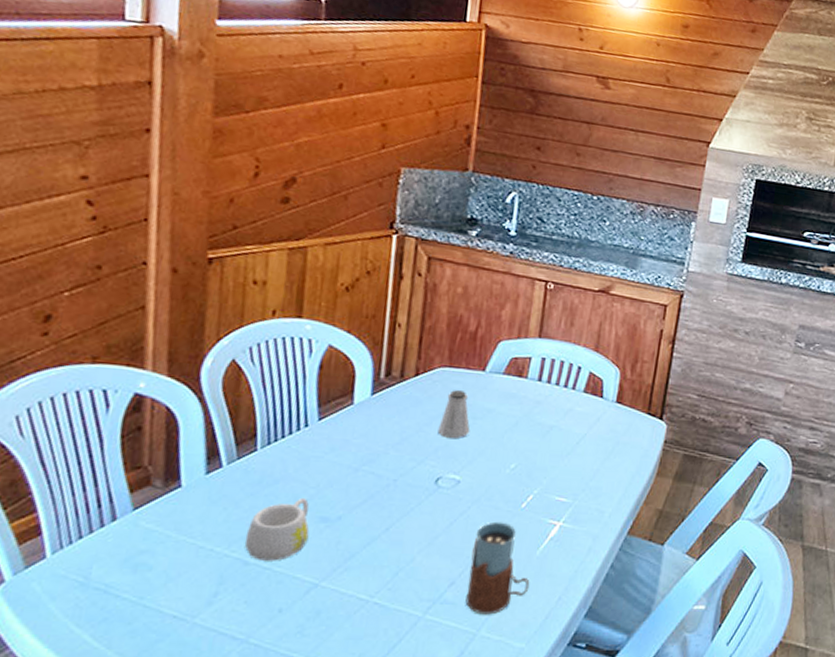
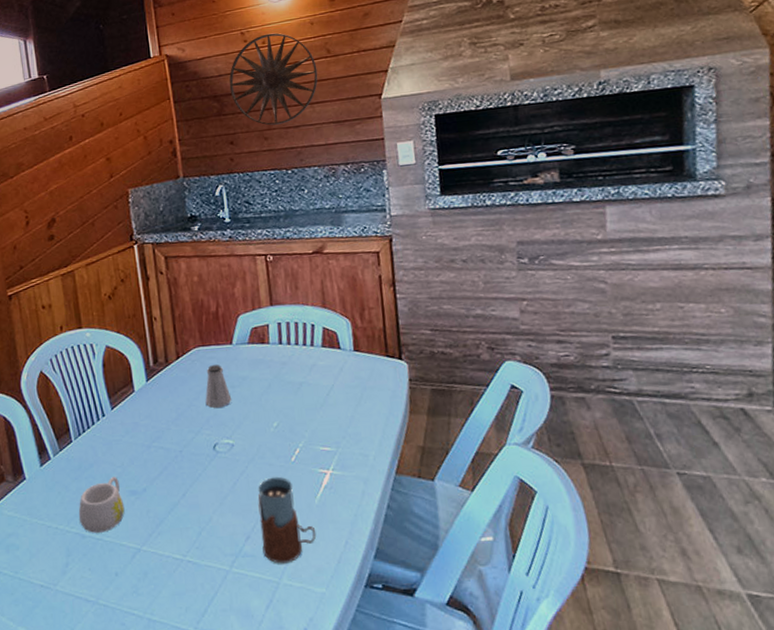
wall art: none [550,38,652,144] -> present [229,32,318,126]

